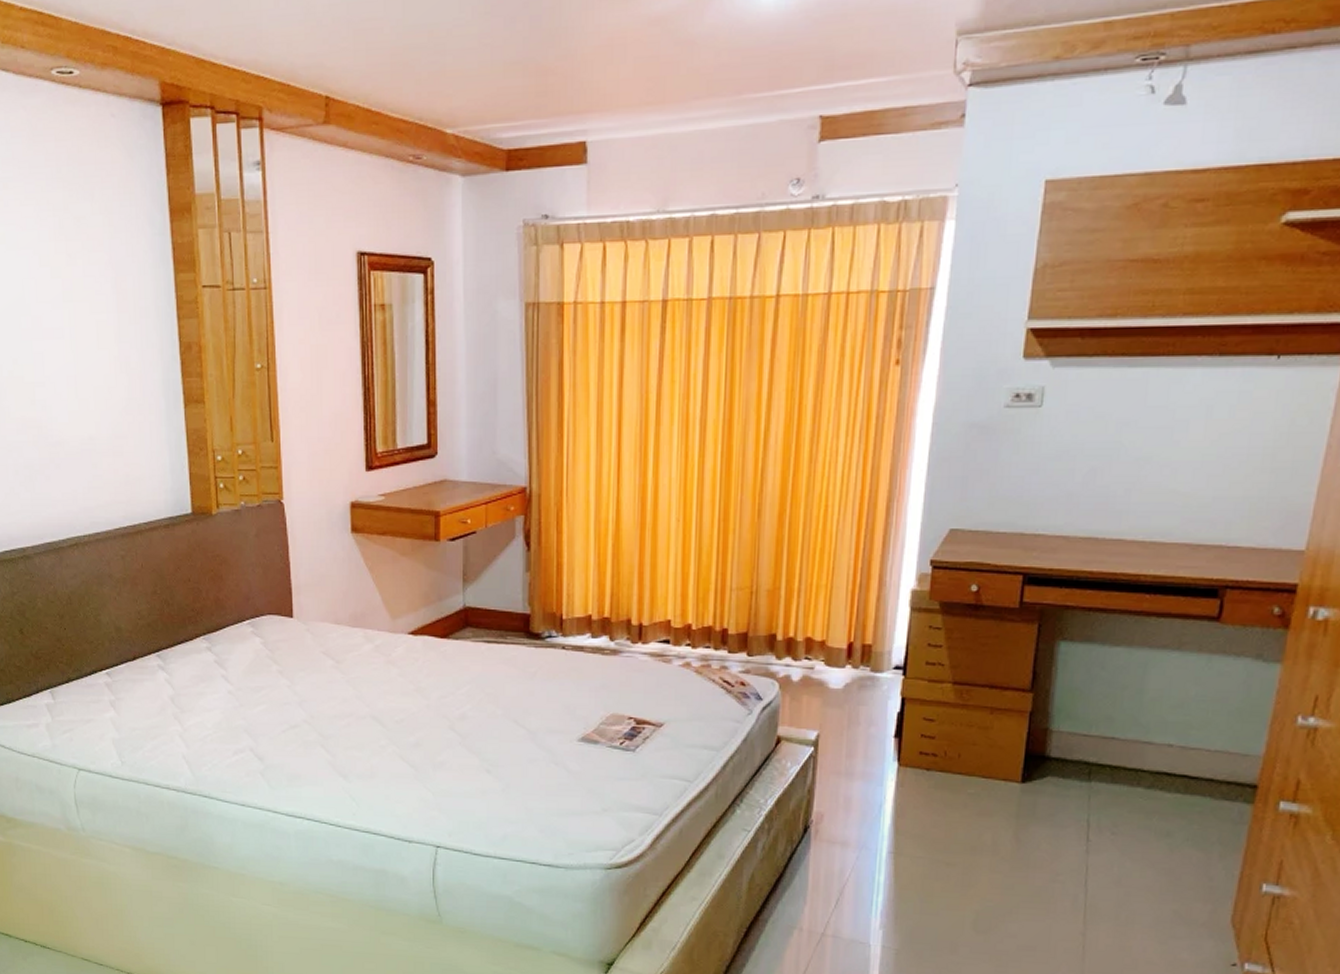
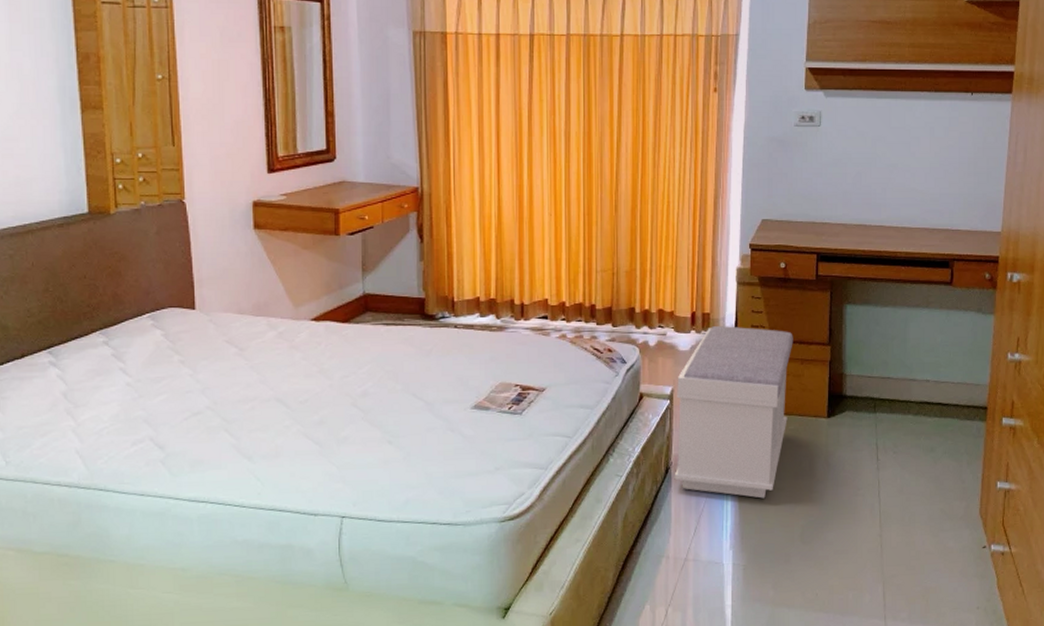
bench: none [814,661,982,874] -> present [674,326,793,499]

